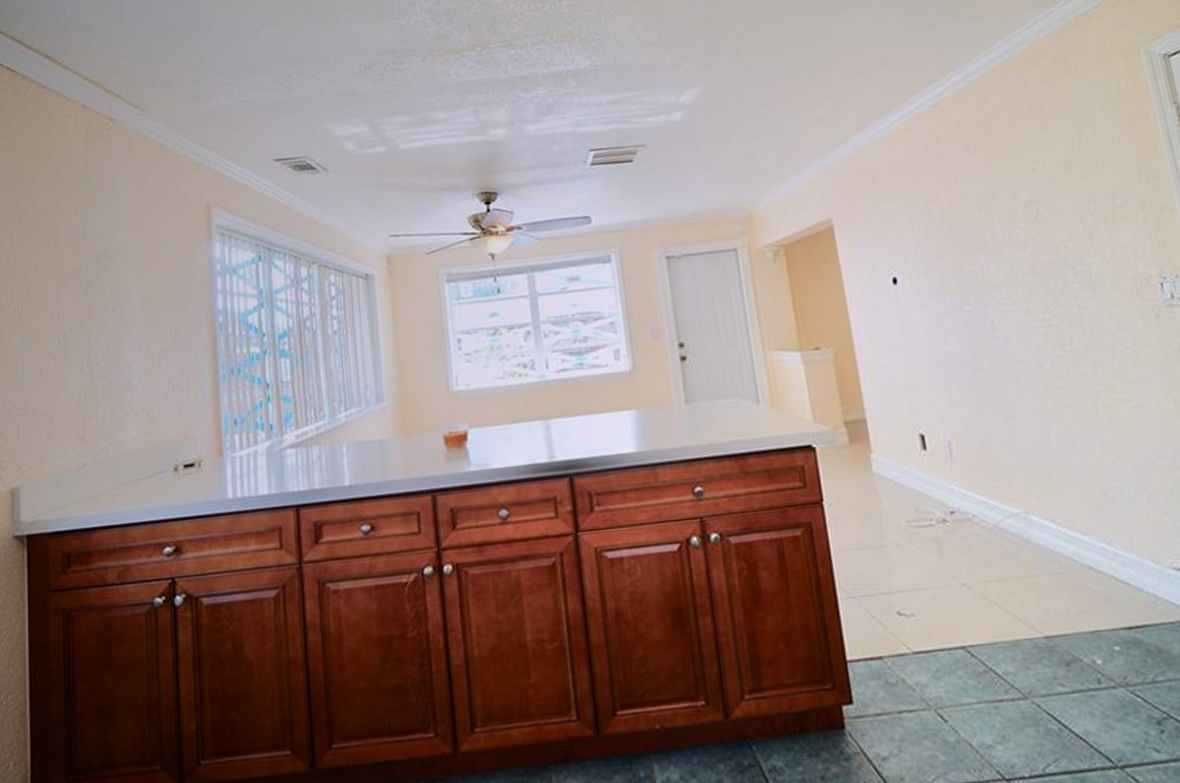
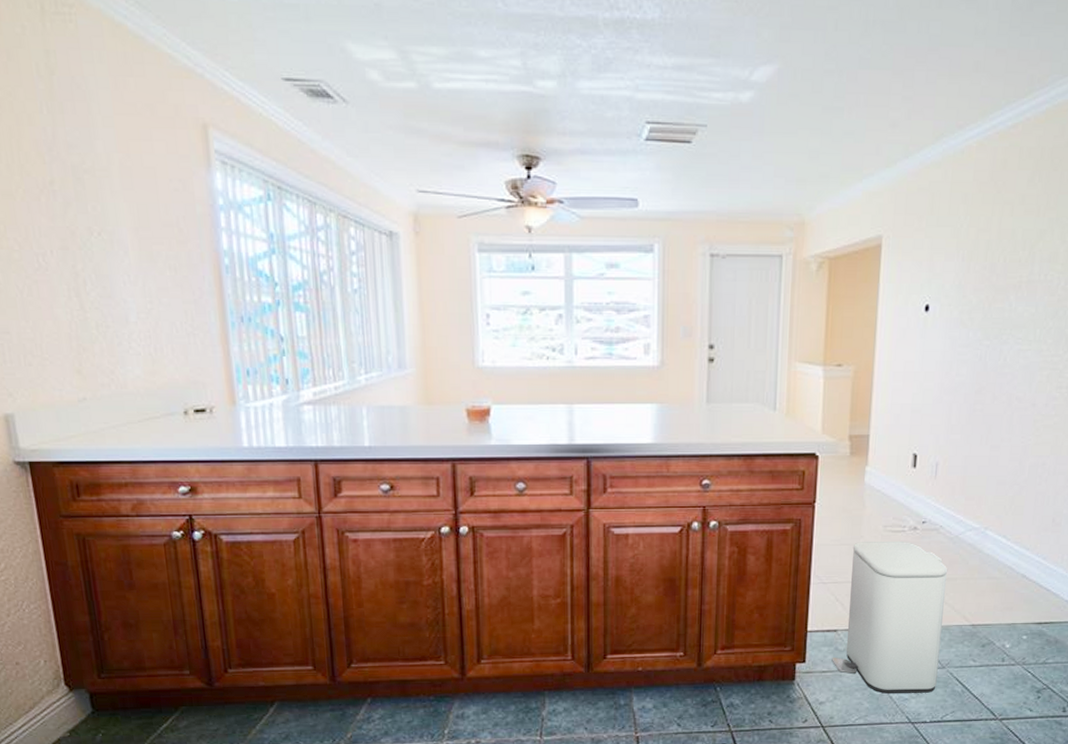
pedal bin: none [877,537,1024,740] -> present [831,542,948,694]

